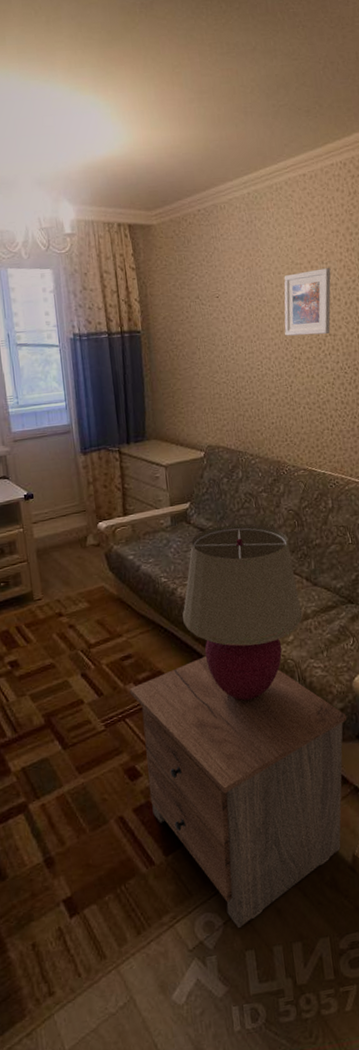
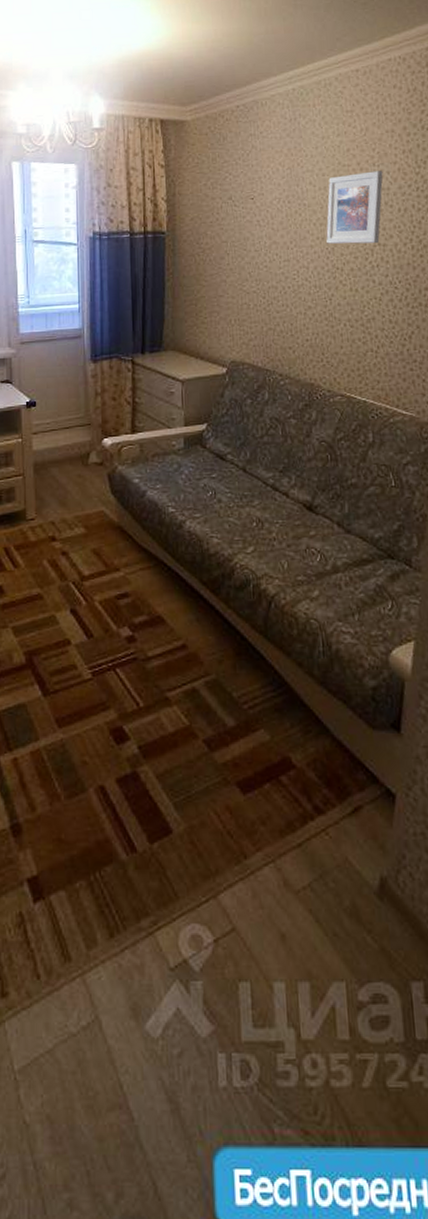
nightstand: present [129,656,347,929] -> none [123,604,381,951]
table lamp: present [182,524,303,701] -> none [190,452,331,663]

